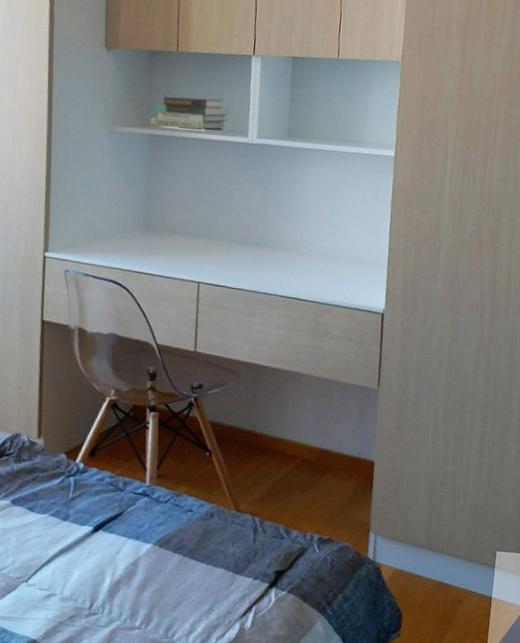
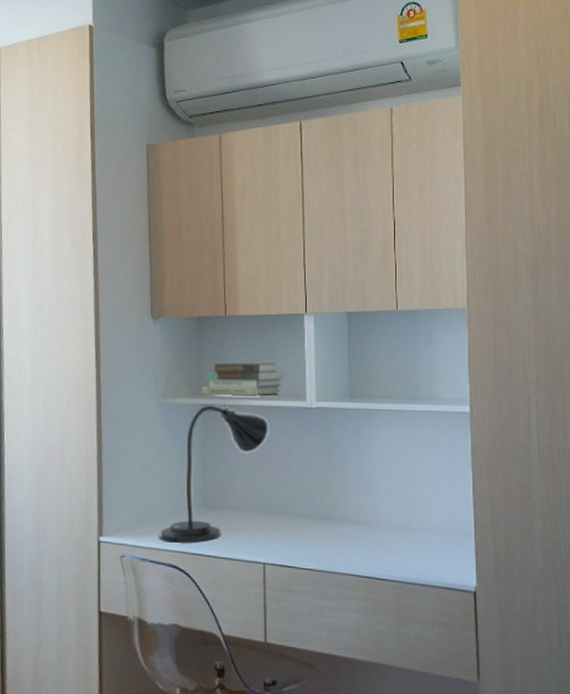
desk lamp: none [101,135,211,261] -> present [158,405,268,543]

